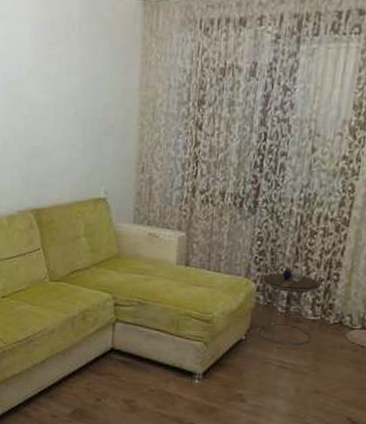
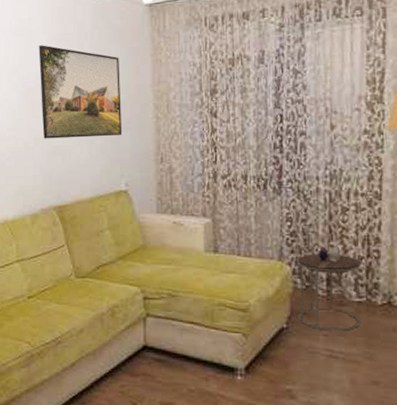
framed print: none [21,33,107,141] -> present [38,45,123,139]

